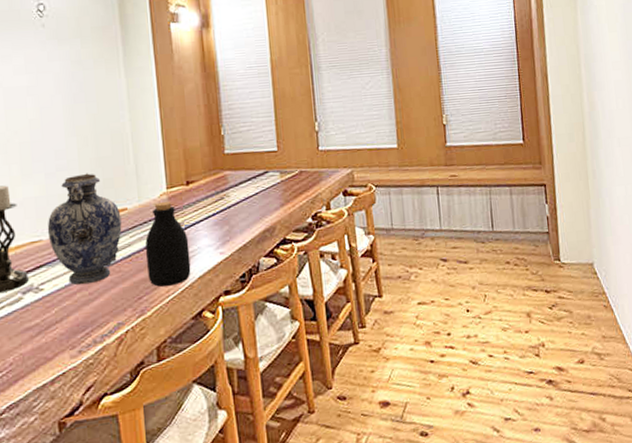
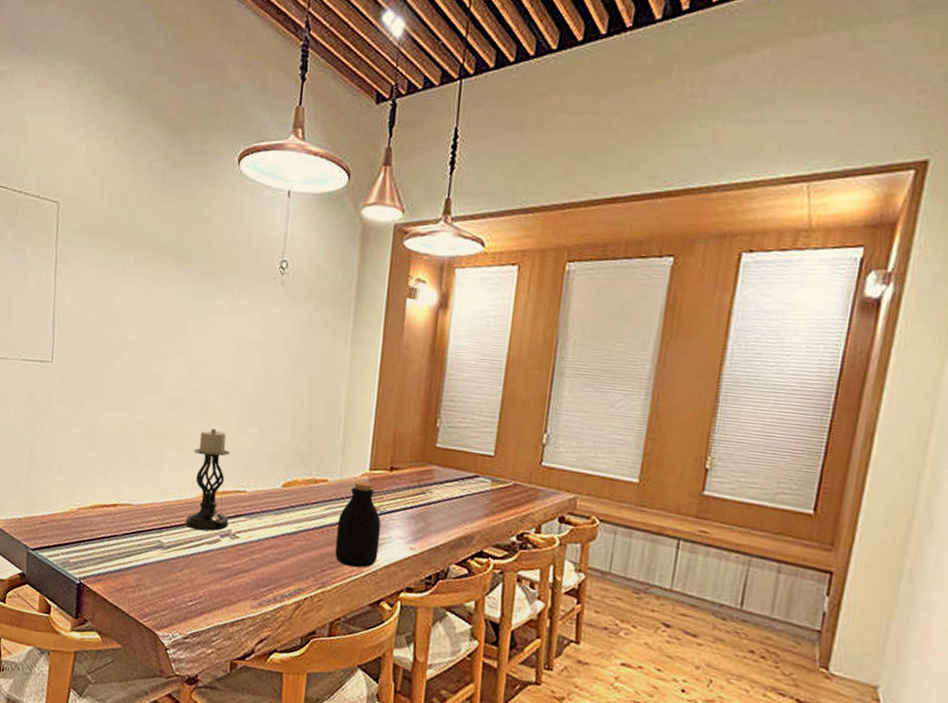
vase: present [47,173,122,285] -> none [251,436,321,544]

